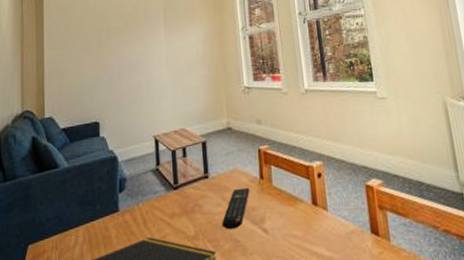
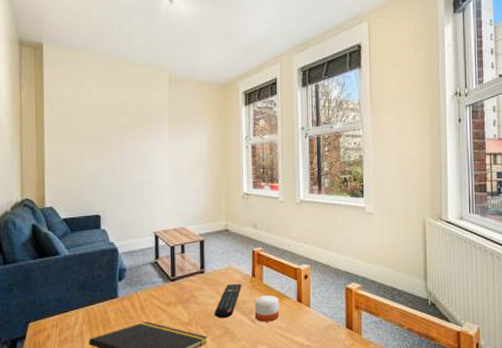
candle: none [265,199,294,231] -> present [254,295,280,322]

